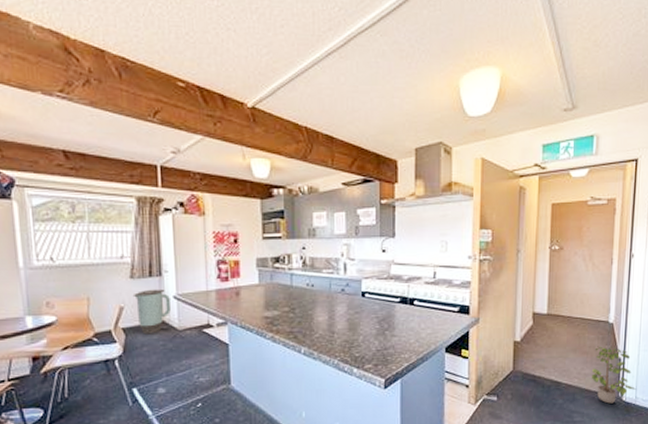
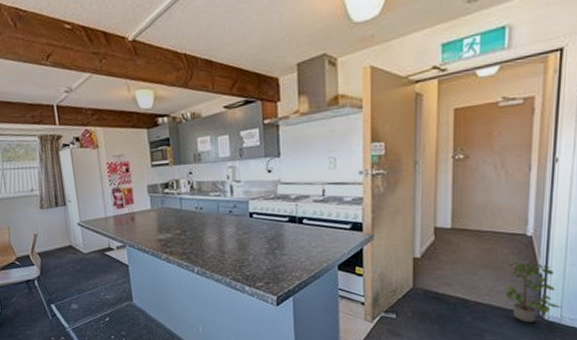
trash can: present [132,289,171,334] -> none [43,217,76,258]

